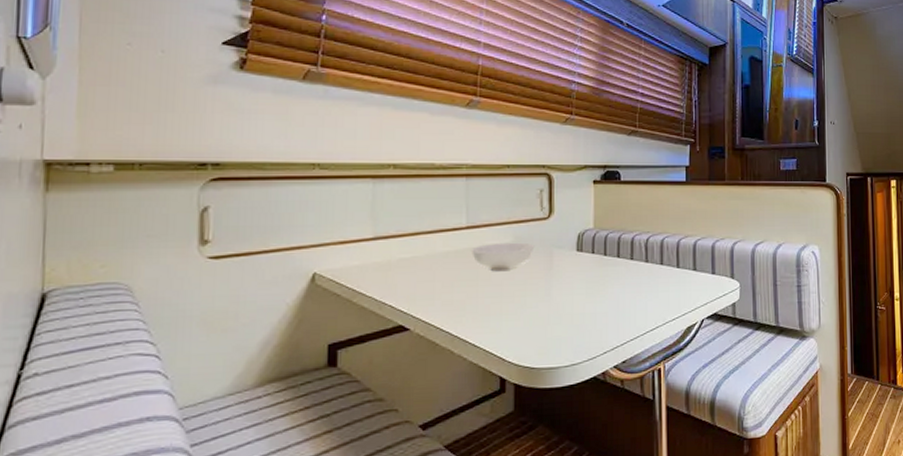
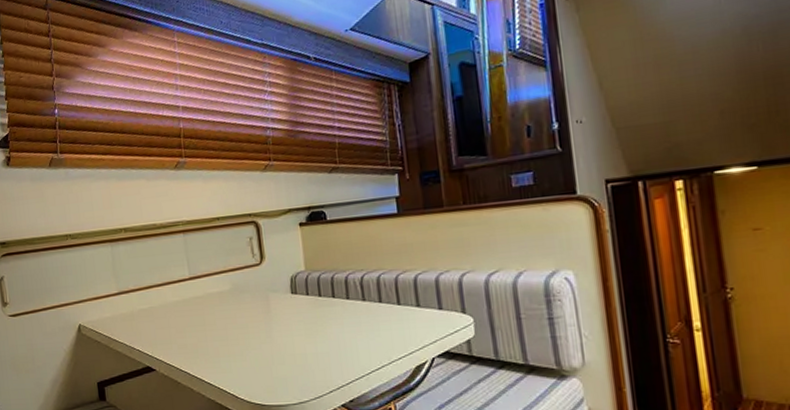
bowl: present [472,242,535,270] -> none [196,288,251,316]

